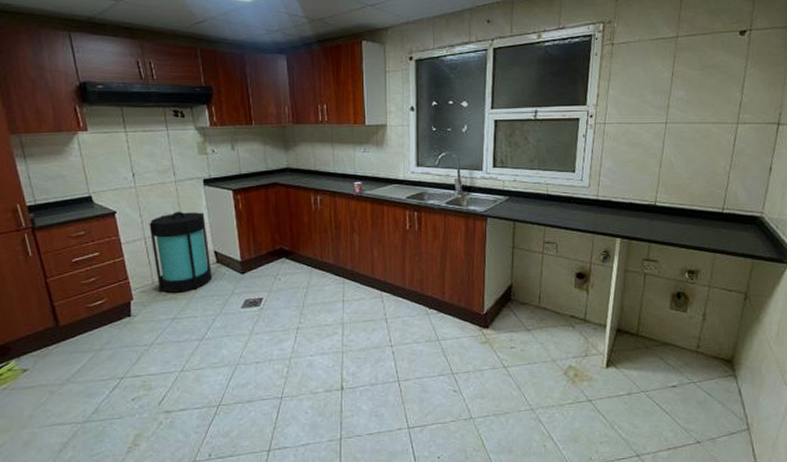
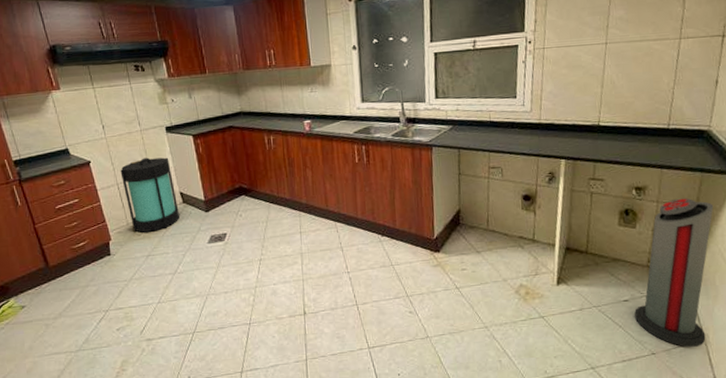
air purifier: none [682,283,763,436] -> present [635,198,714,347]

